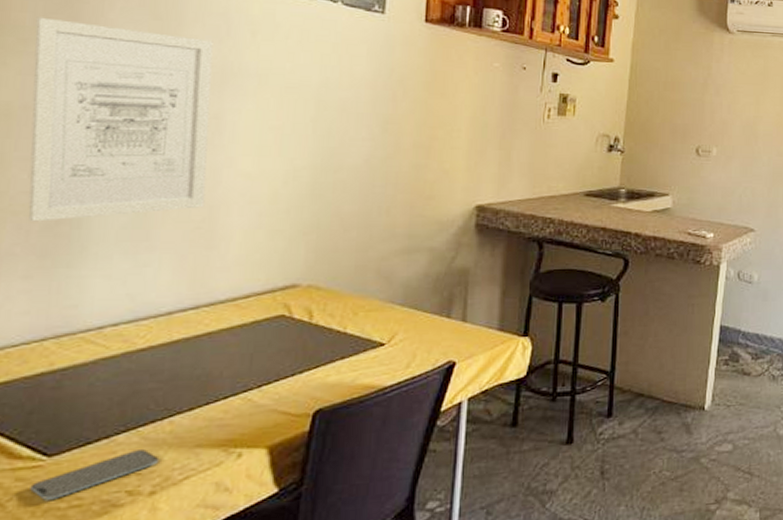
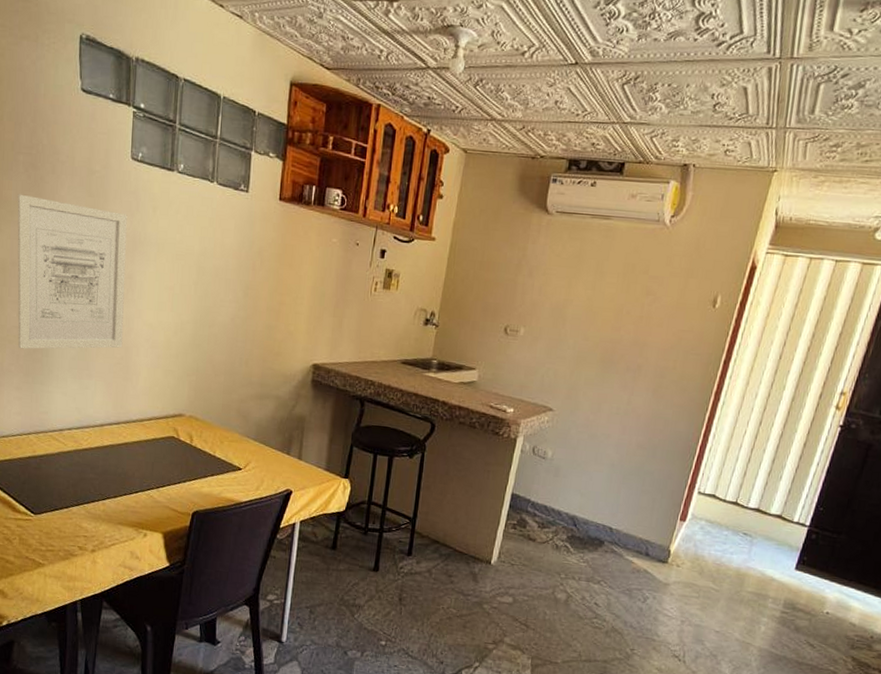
smartphone: present [30,449,160,500] -> none [25,519,97,544]

